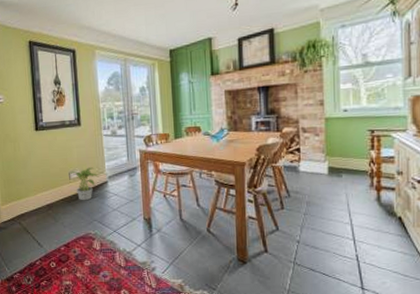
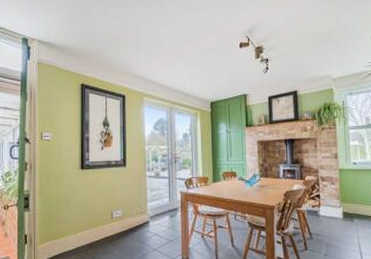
potted plant: present [69,167,99,201] -> none [111,207,141,241]

